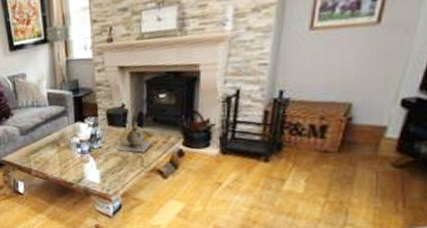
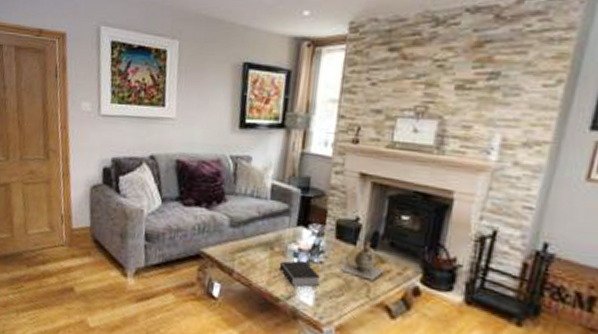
book: none [66,150,102,173] -> present [279,260,320,290]

